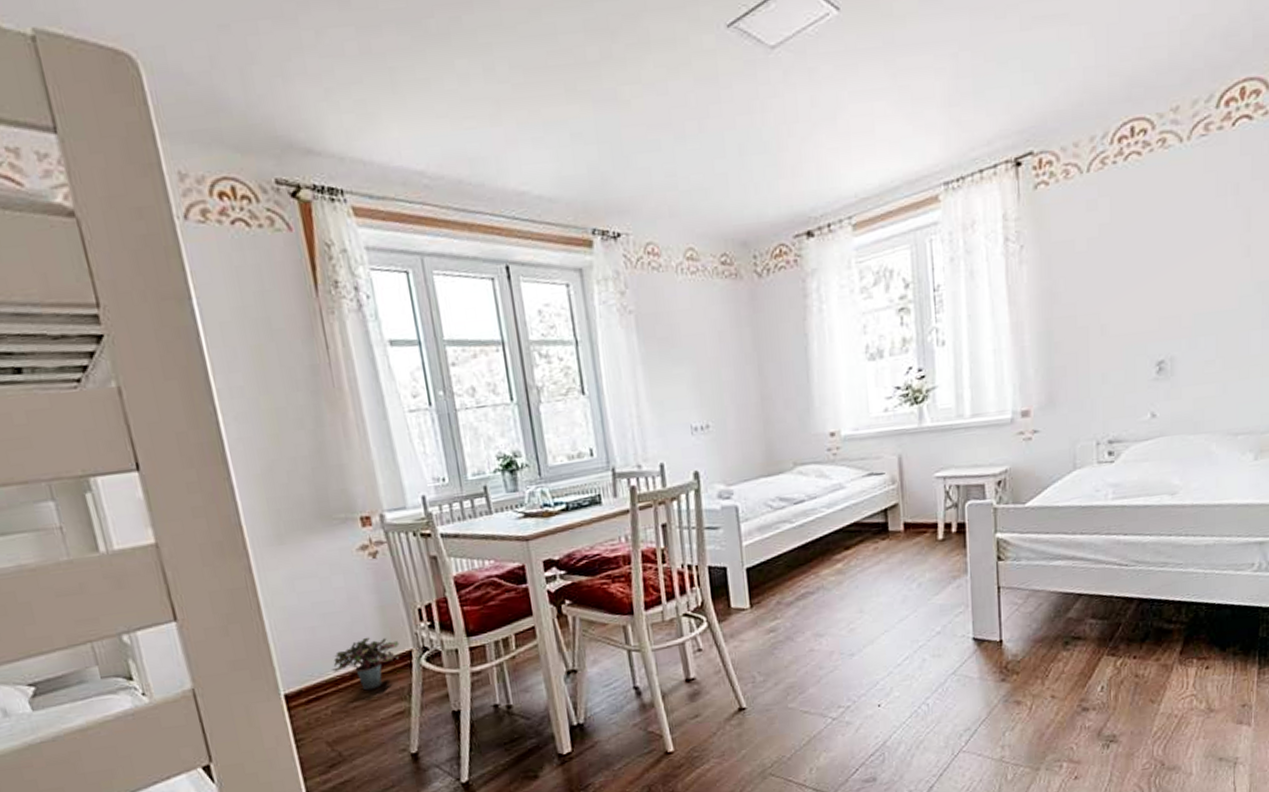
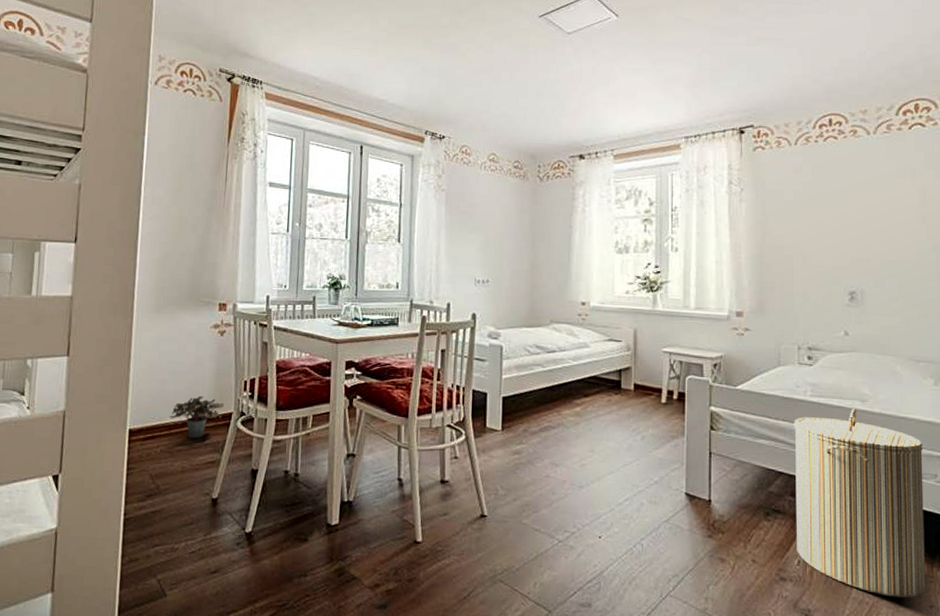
laundry hamper: none [1094,505,1239,705] -> present [794,409,925,598]

